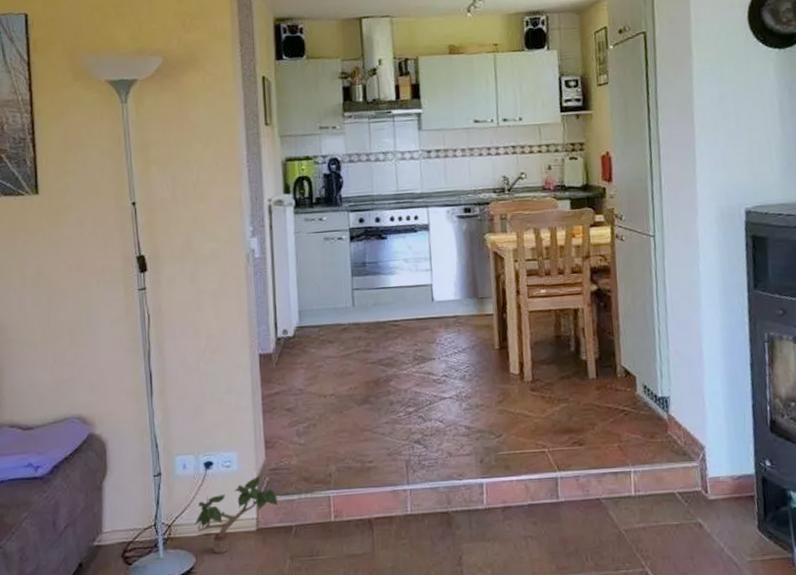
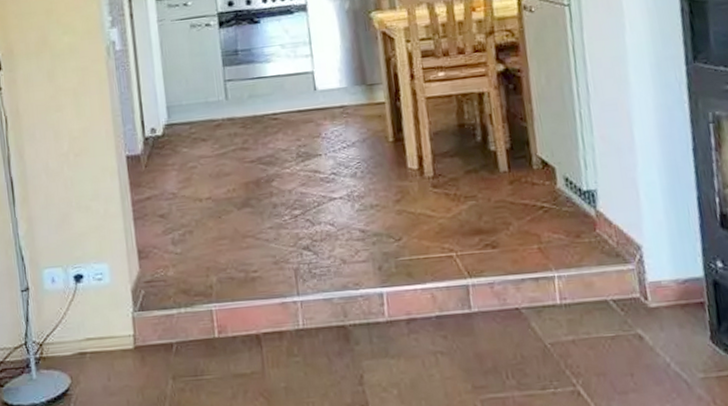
potted plant: present [195,475,279,554] -> none [67,288,157,374]

